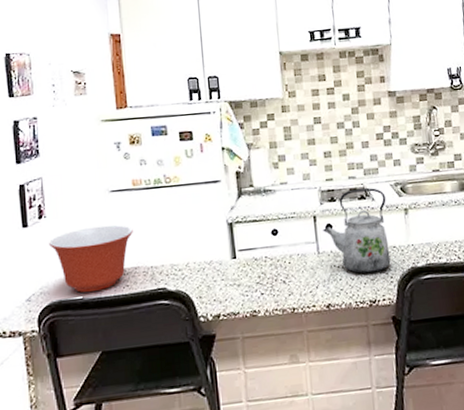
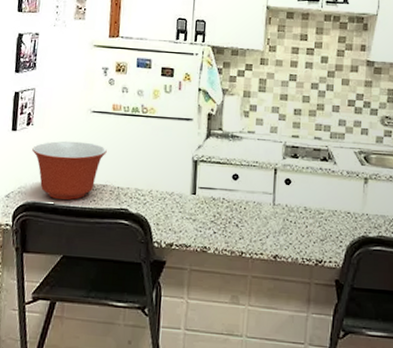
kettle: present [323,188,391,274] -> none [281,149,348,235]

